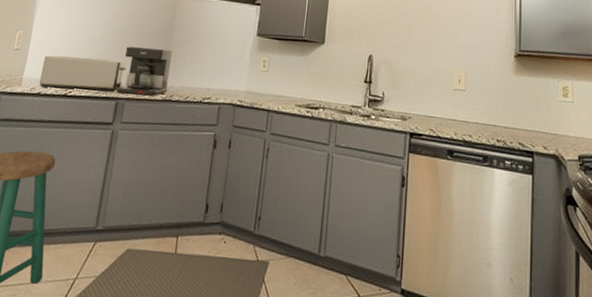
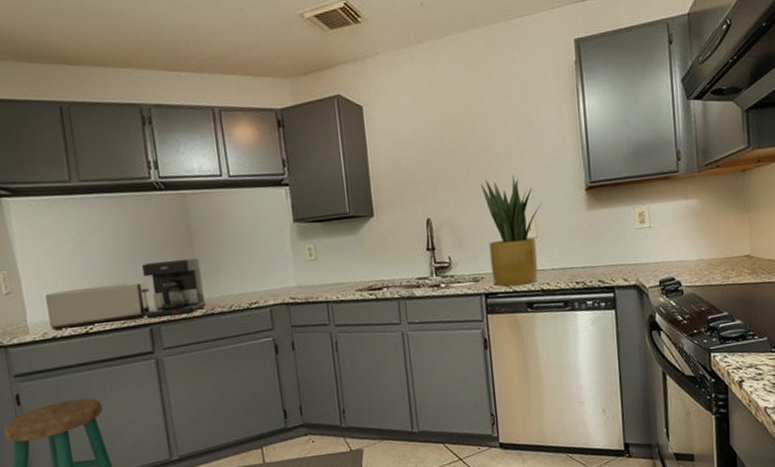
planter: none [419,31,473,133] -> present [480,174,541,287]

